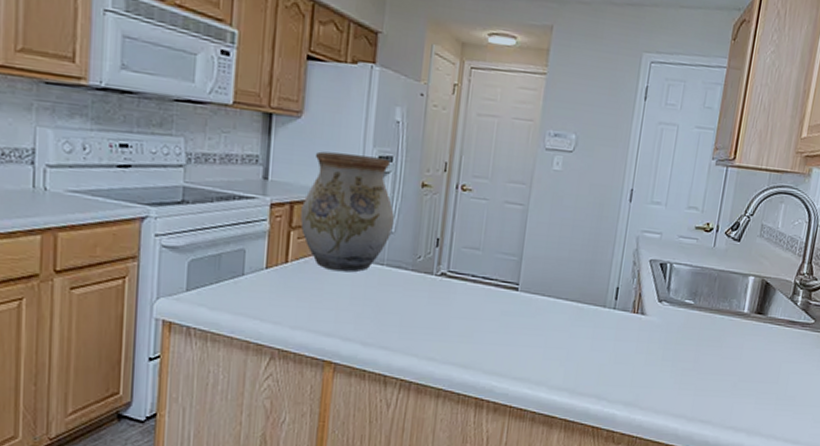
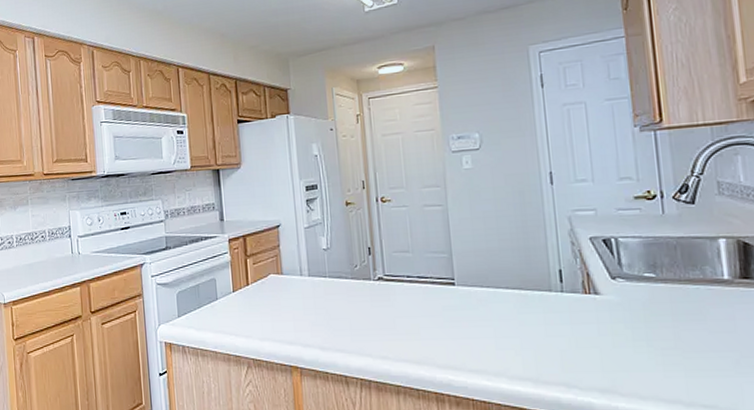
vase: present [300,151,394,273] -> none [252,187,328,288]

